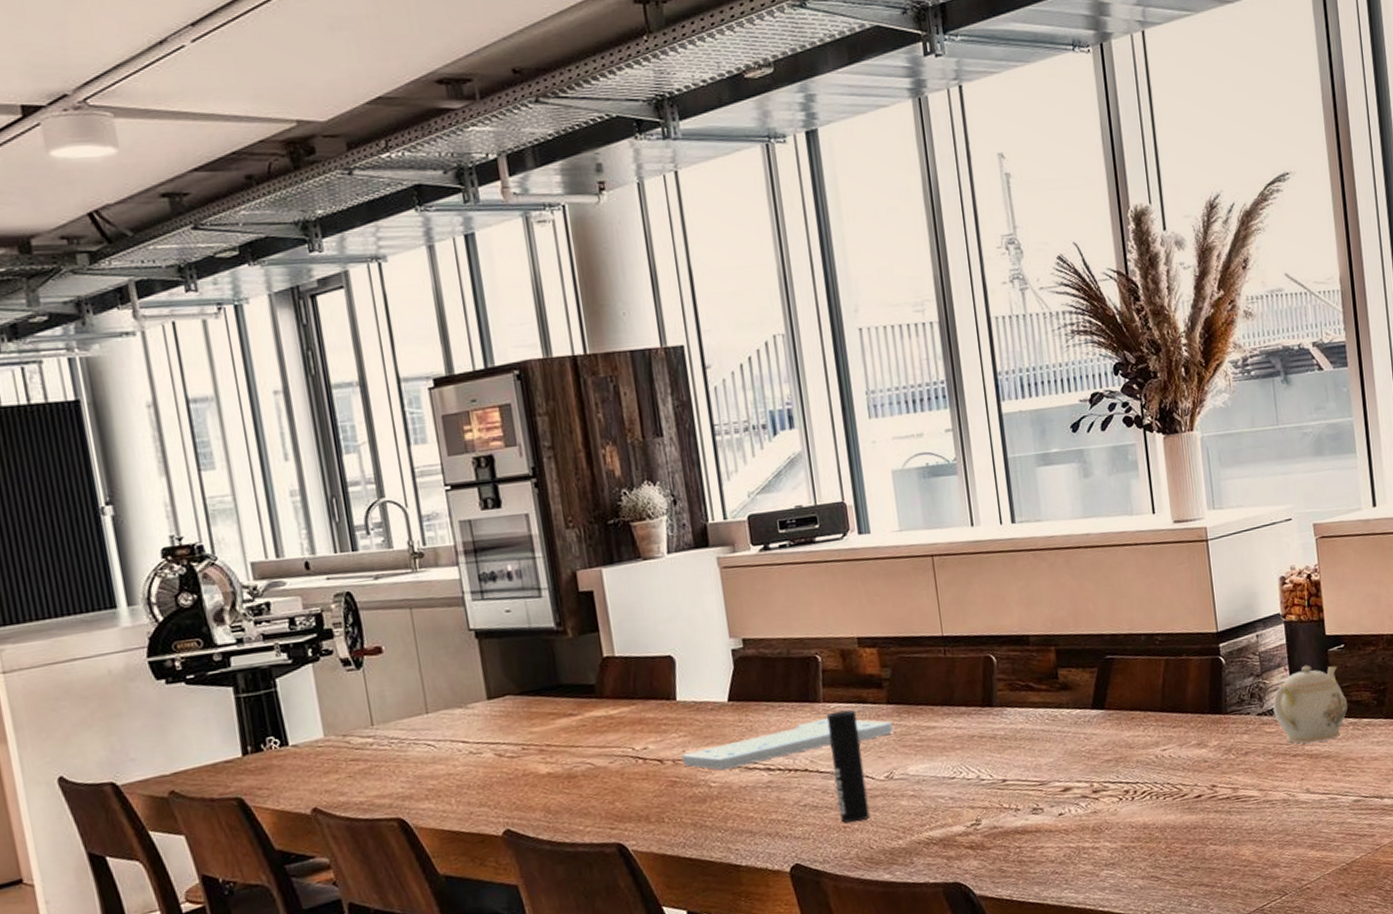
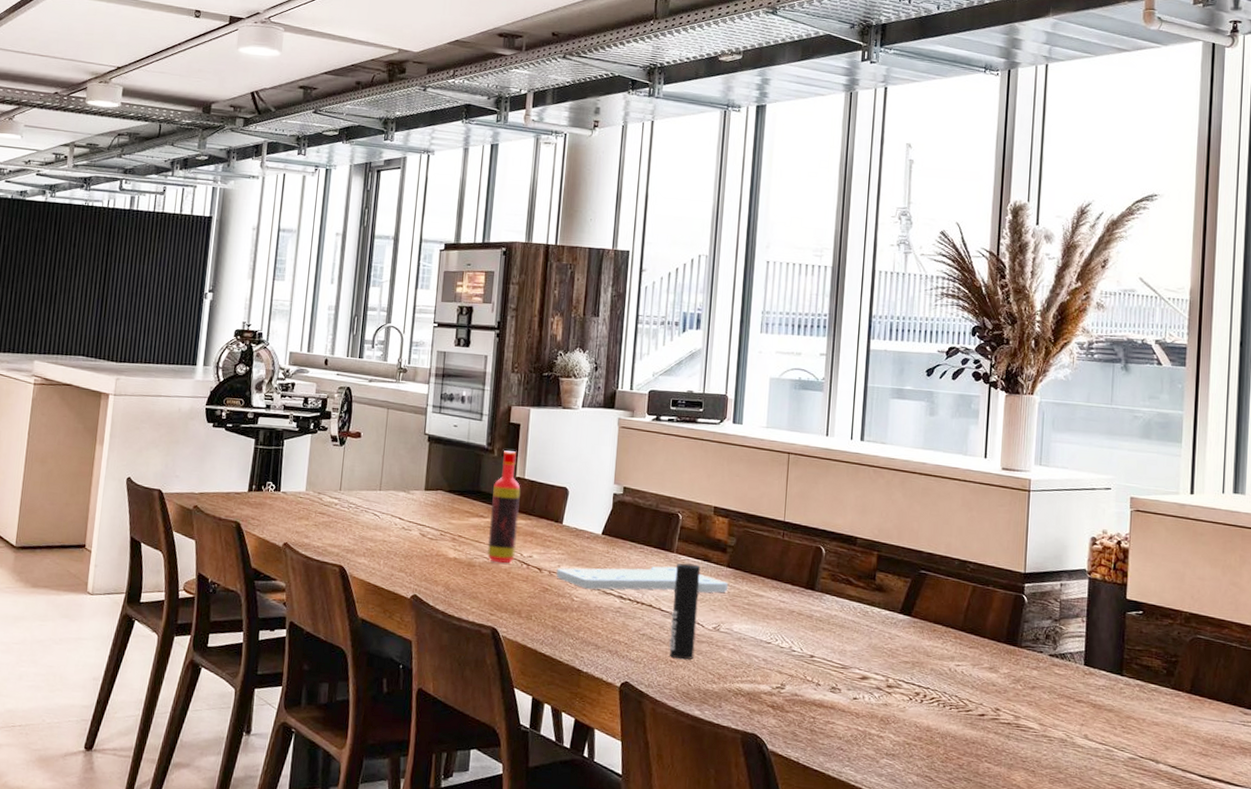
bottle: none [576,626,625,767] -> present [487,450,521,564]
teapot: present [1273,666,1348,744] -> none [1065,622,1137,696]

